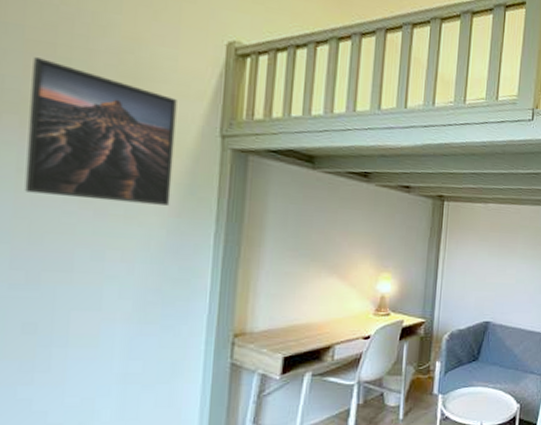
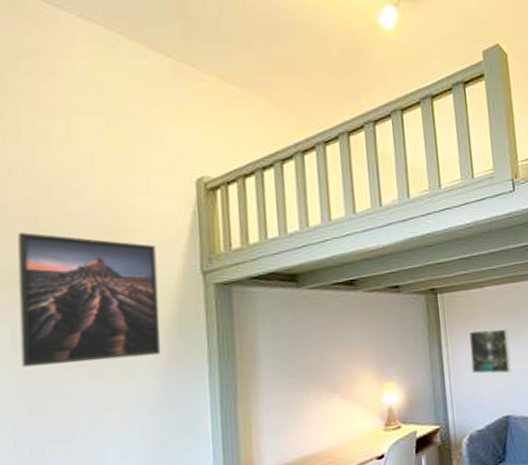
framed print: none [462,240,503,285] -> present [469,328,511,374]

